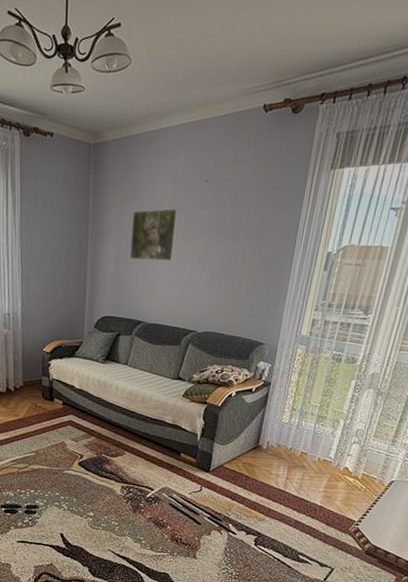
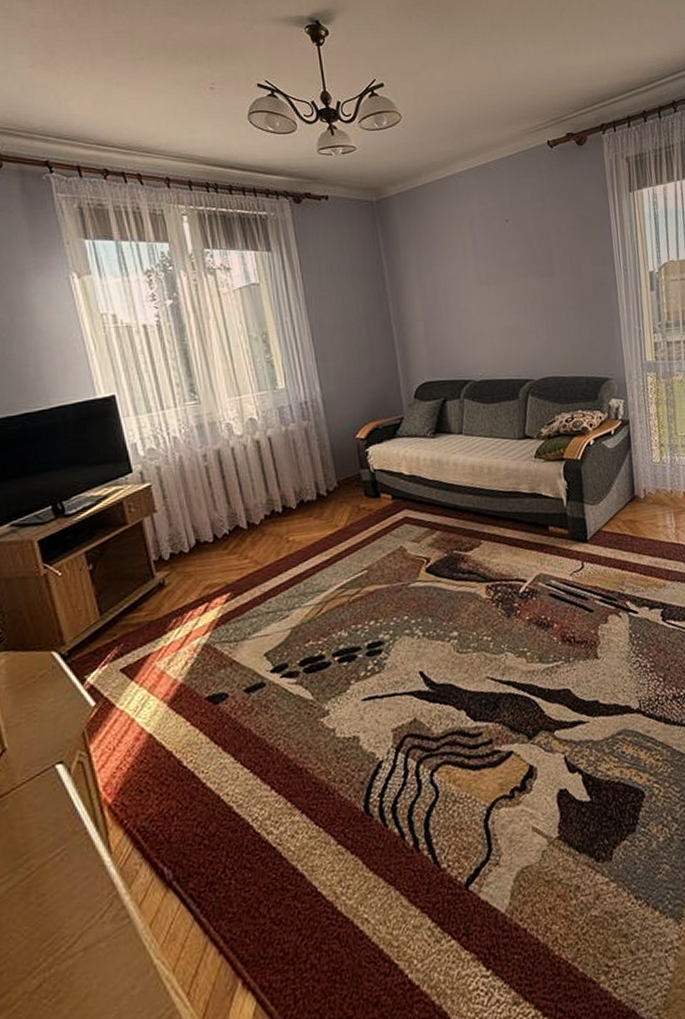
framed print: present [129,208,179,262] -> none [434,252,491,314]

